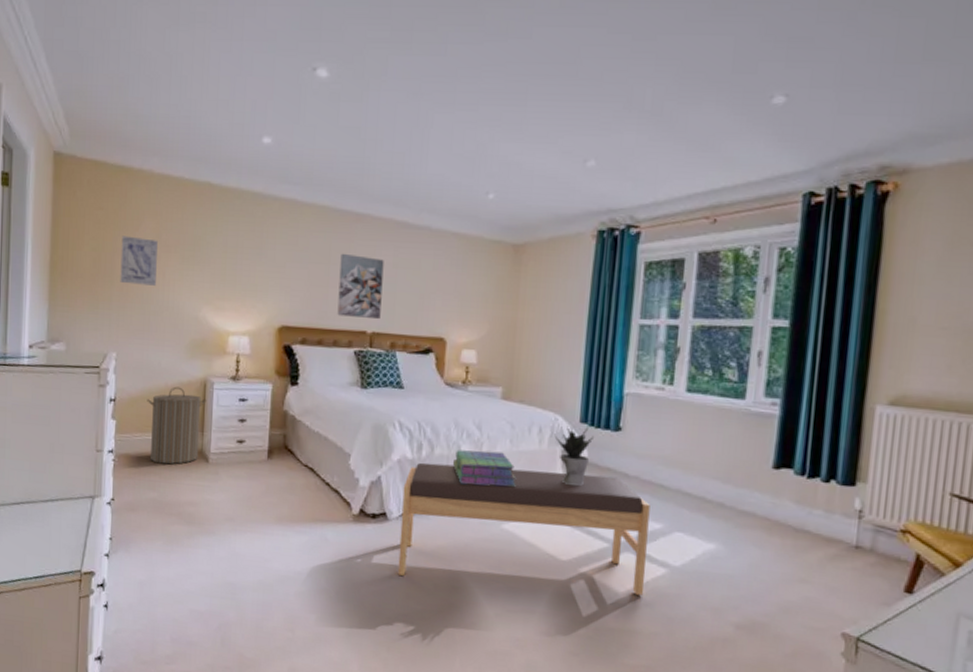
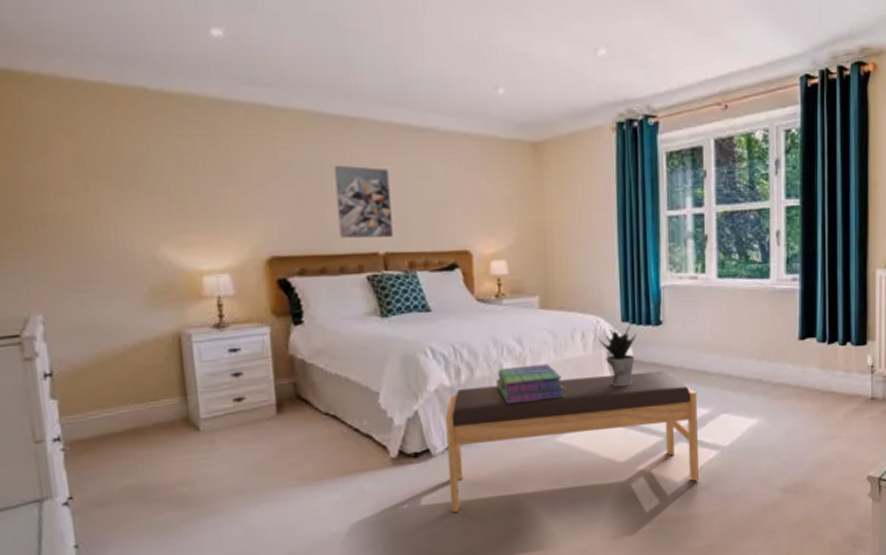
wall art: present [120,235,158,286] -> none [24,162,87,225]
laundry hamper: present [147,386,207,465] -> none [99,345,185,444]

